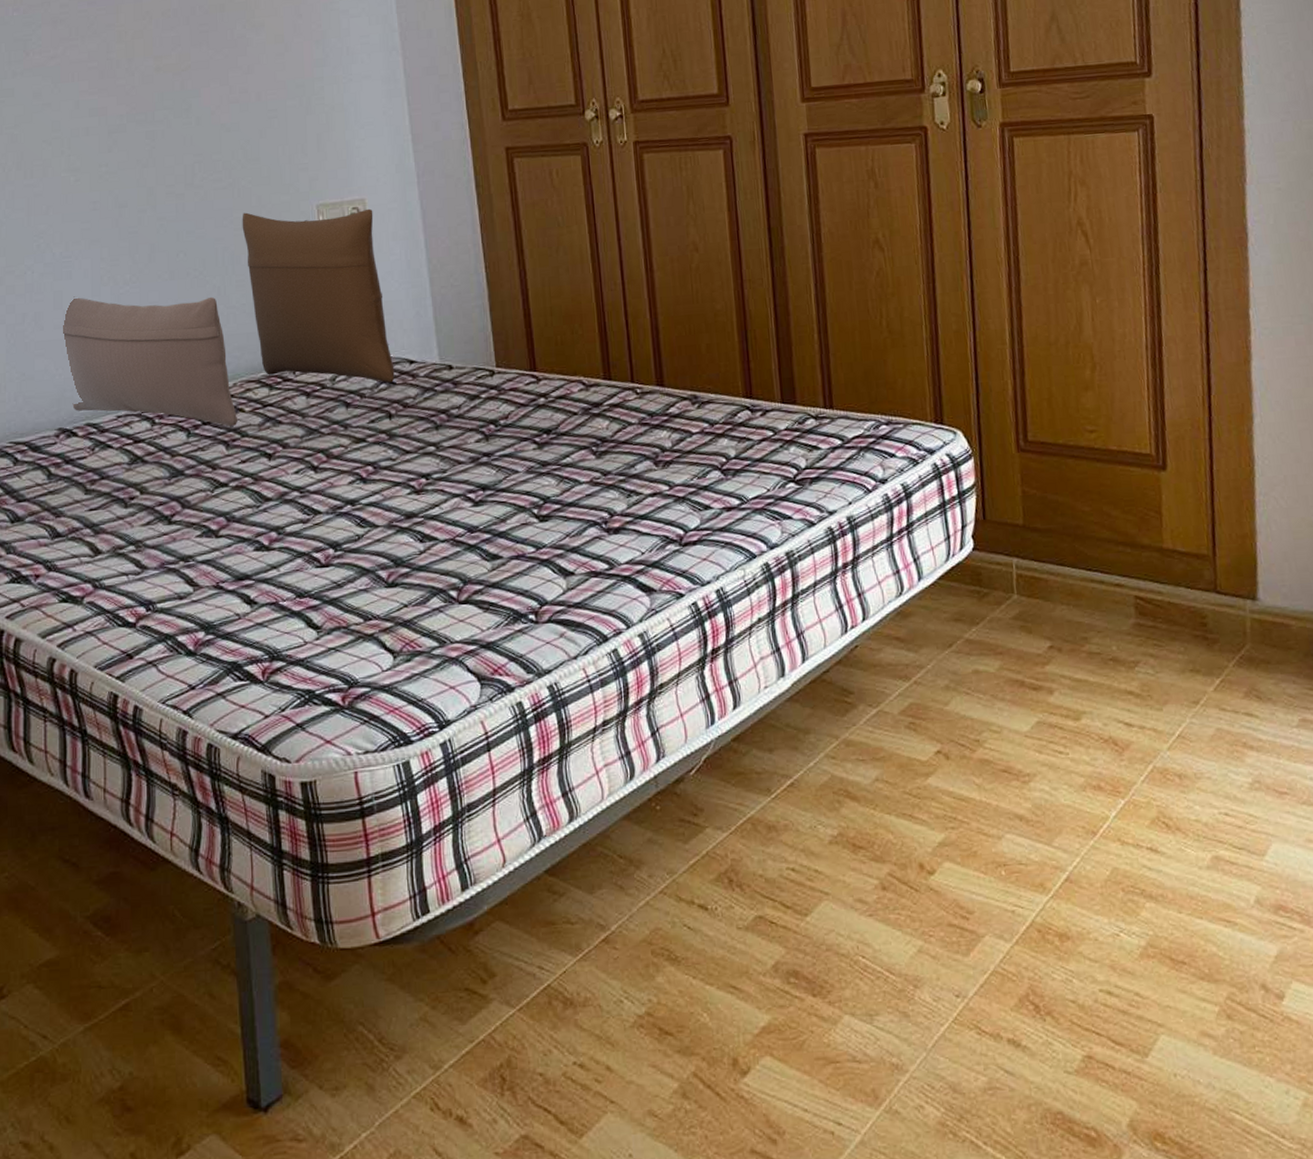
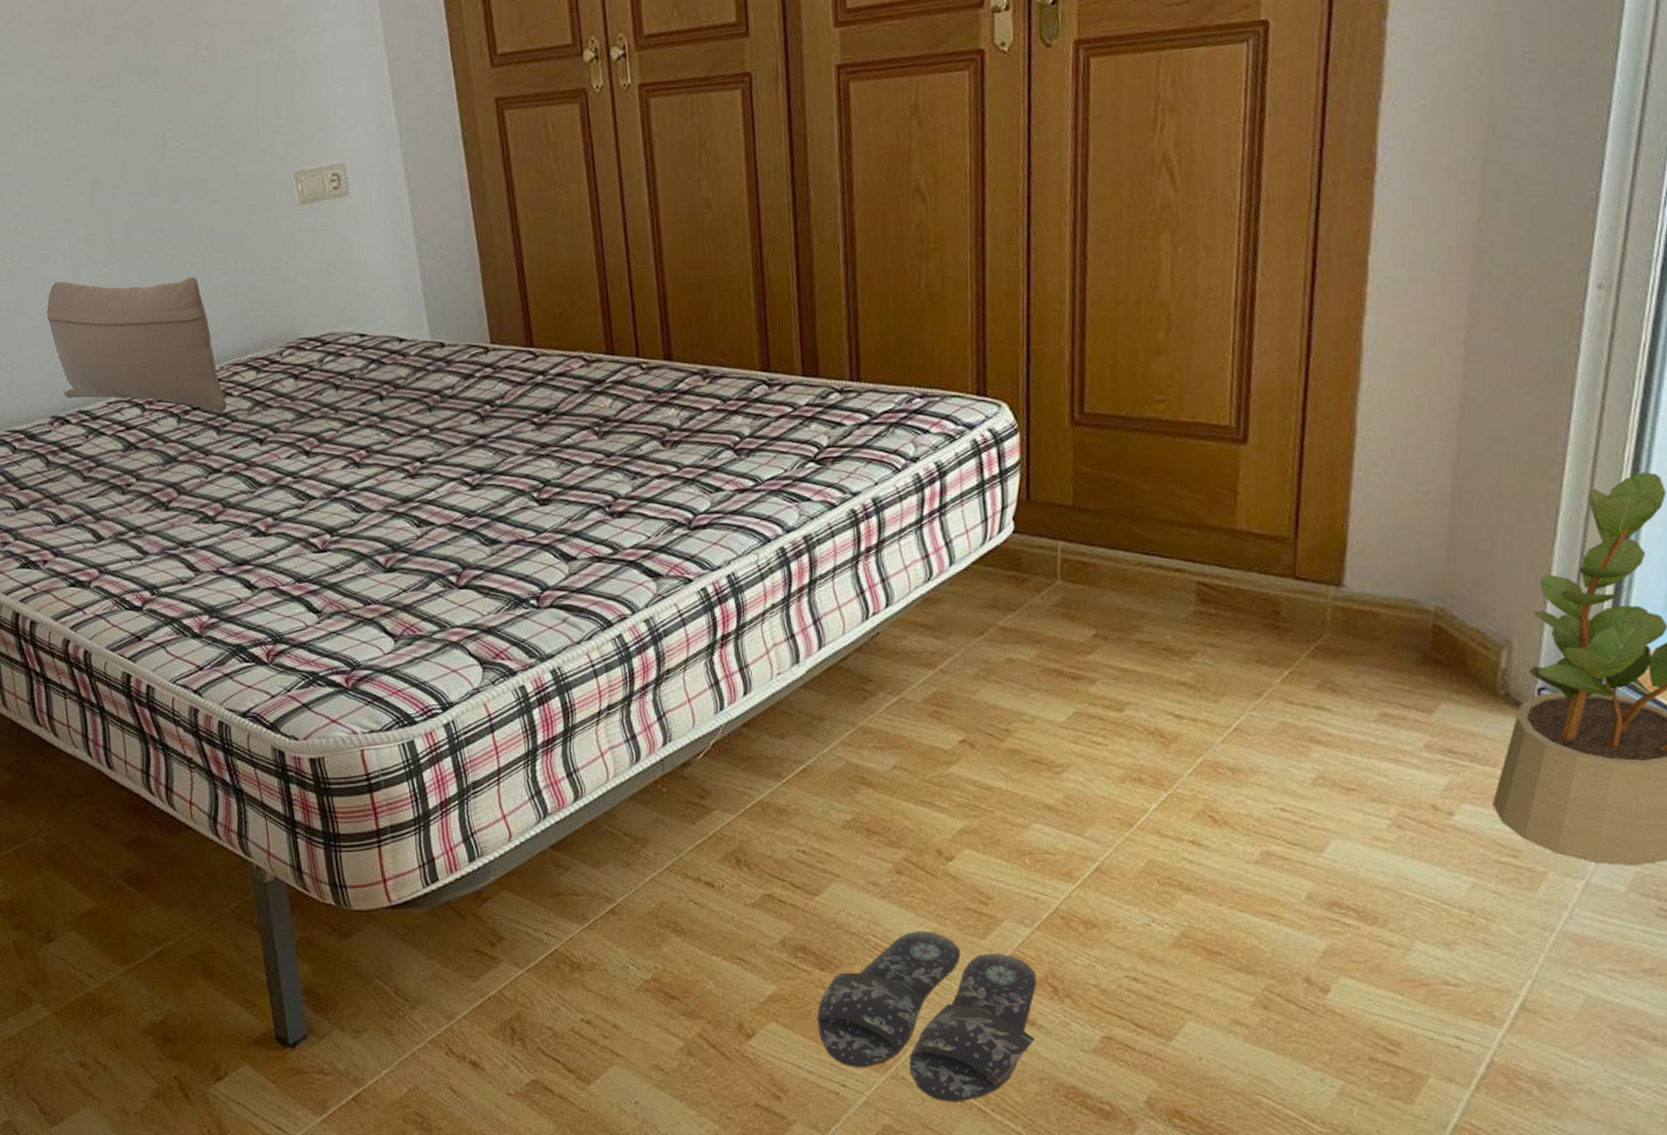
pillow: present [242,208,395,383] -> none [217,174,385,363]
slippers: none [810,949,1021,1137] -> present [816,930,1036,1102]

